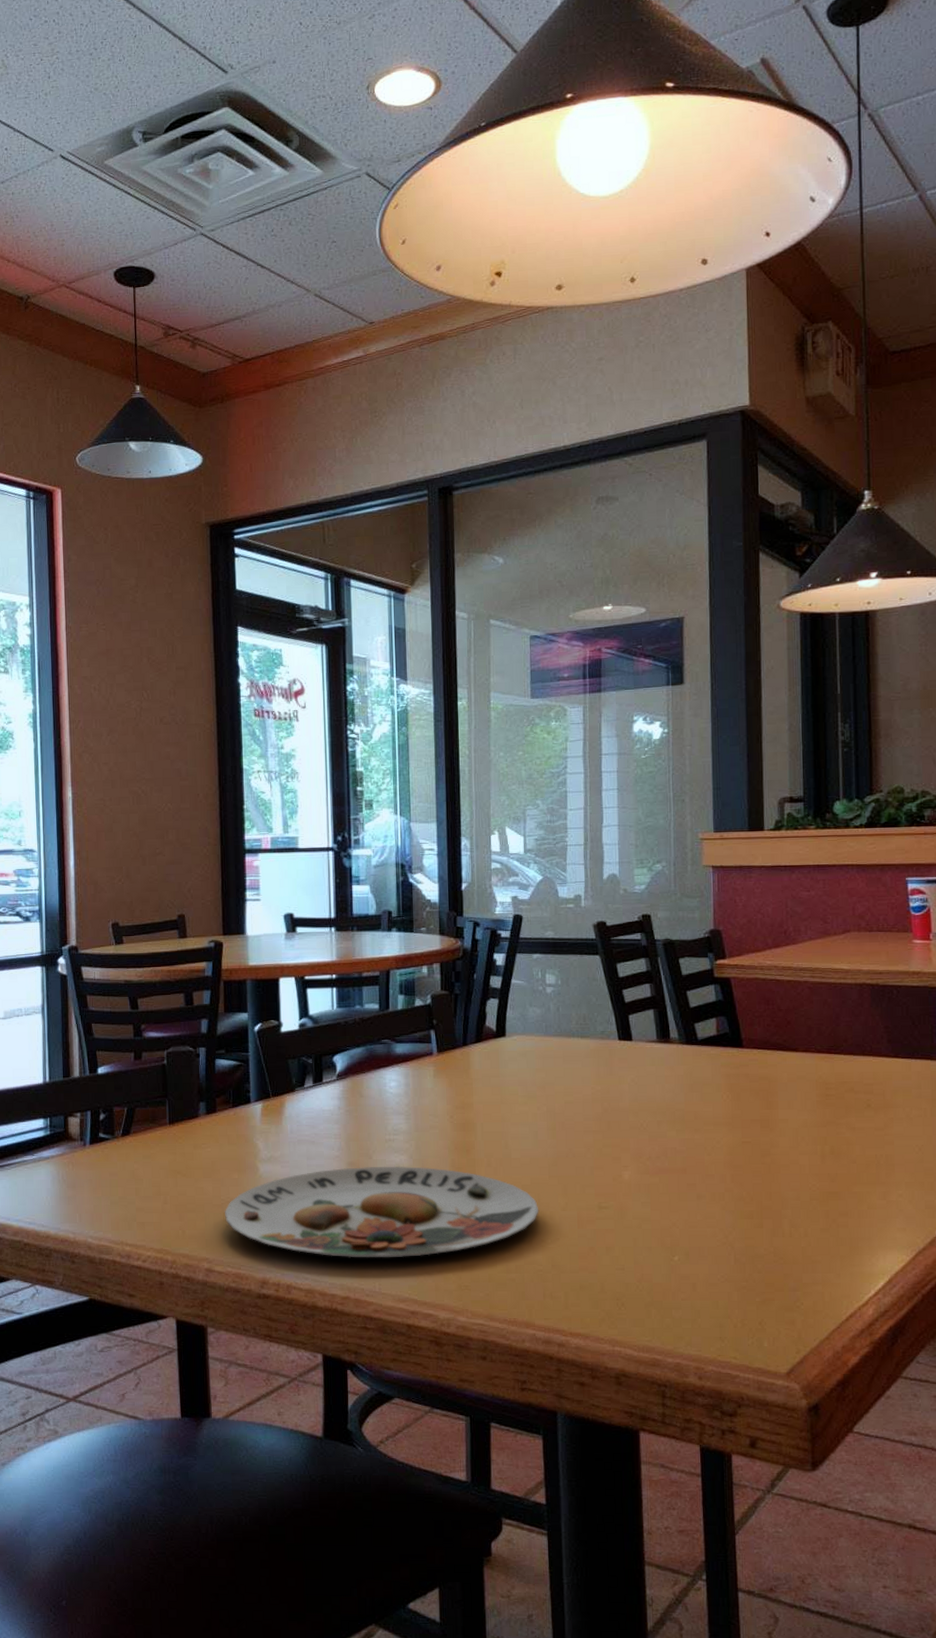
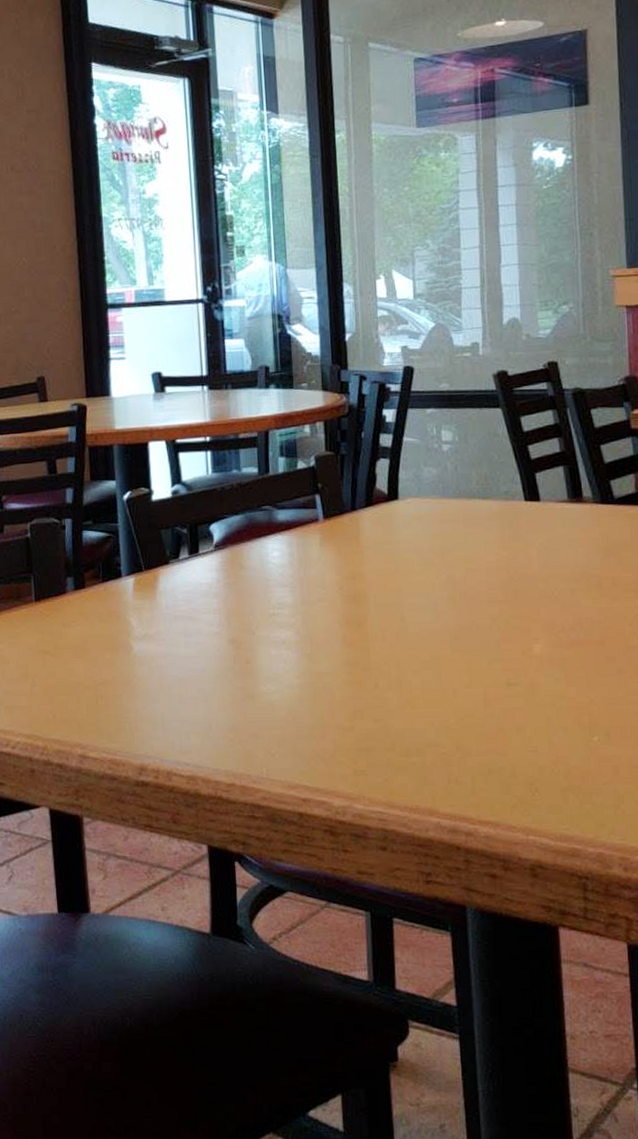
plate: present [225,1166,539,1258] -> none [98,642,441,742]

